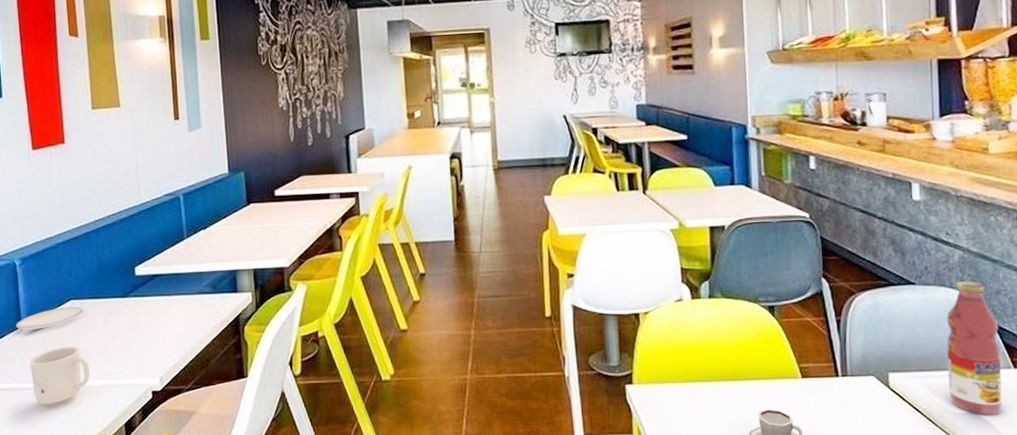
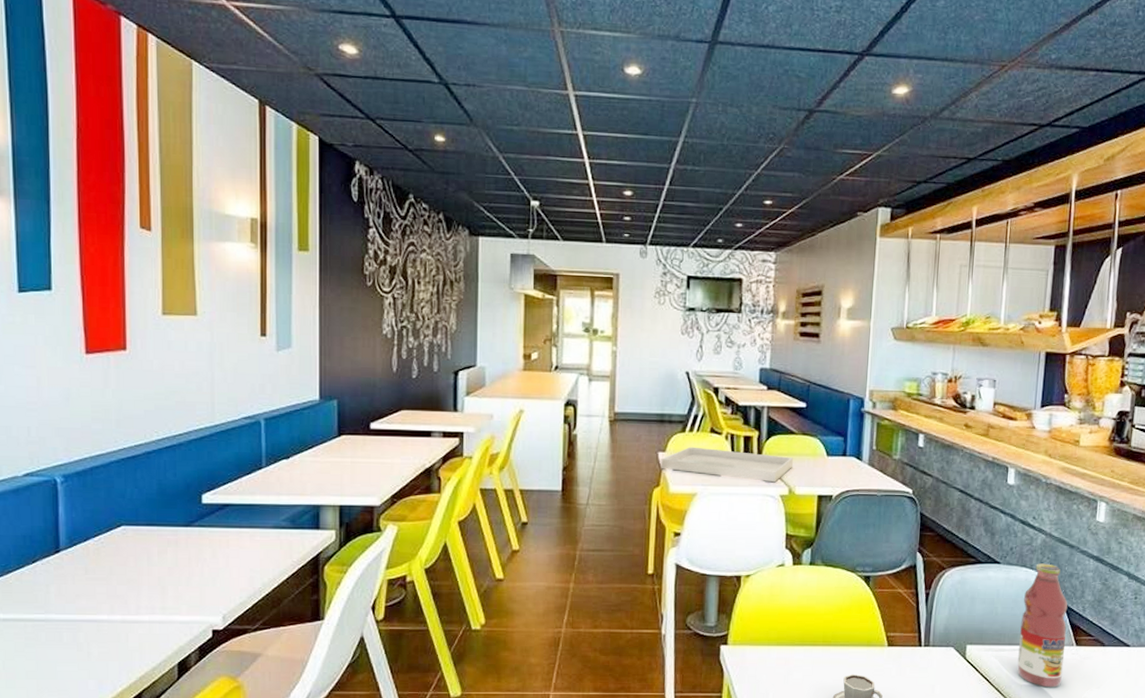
plate: present [16,306,83,330] -> none [53,532,136,556]
mug: present [30,346,90,404] -> none [67,577,140,639]
tray: none [547,188,681,217] -> present [660,446,794,483]

